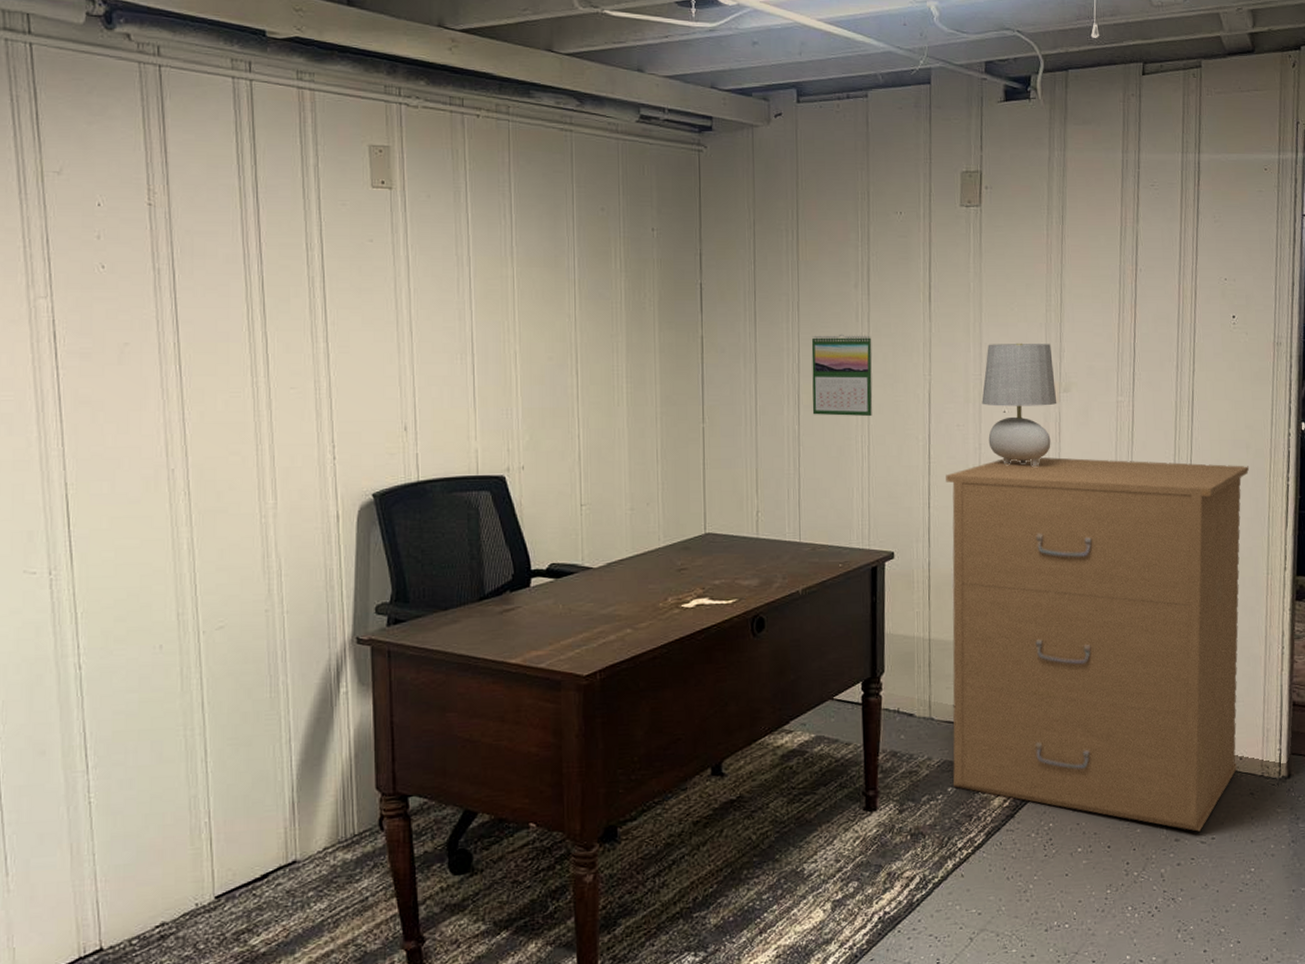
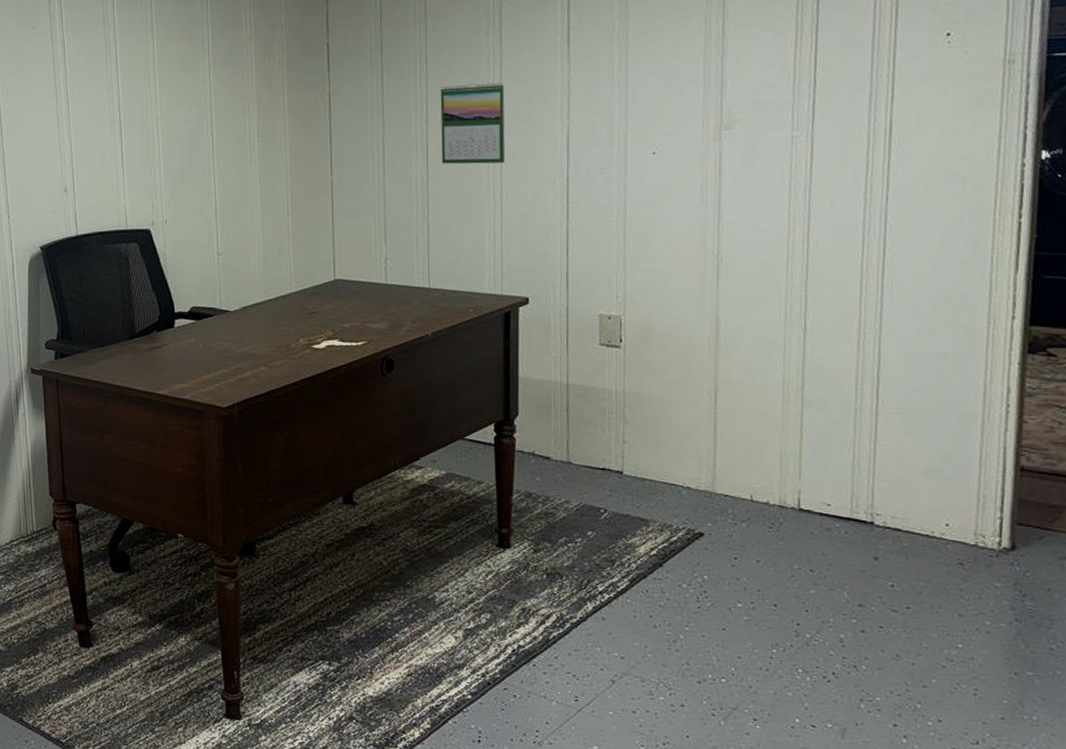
filing cabinet: present [946,457,1250,832] -> none [586,199,967,599]
table lamp: present [982,343,1057,467] -> none [627,79,718,209]

